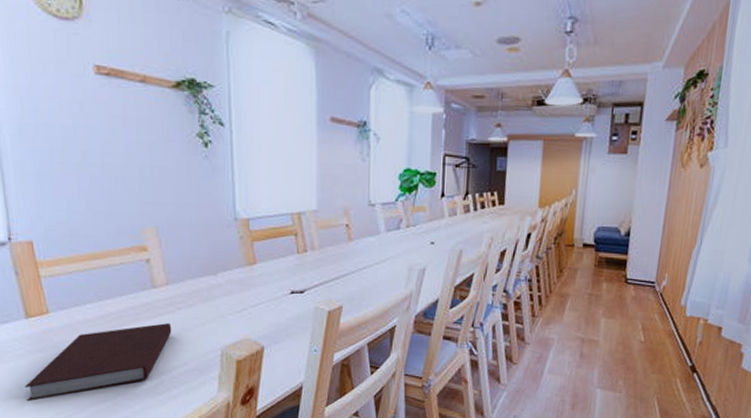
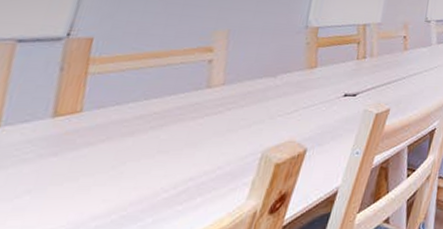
notebook: present [24,323,172,402] -> none [12,124,216,217]

